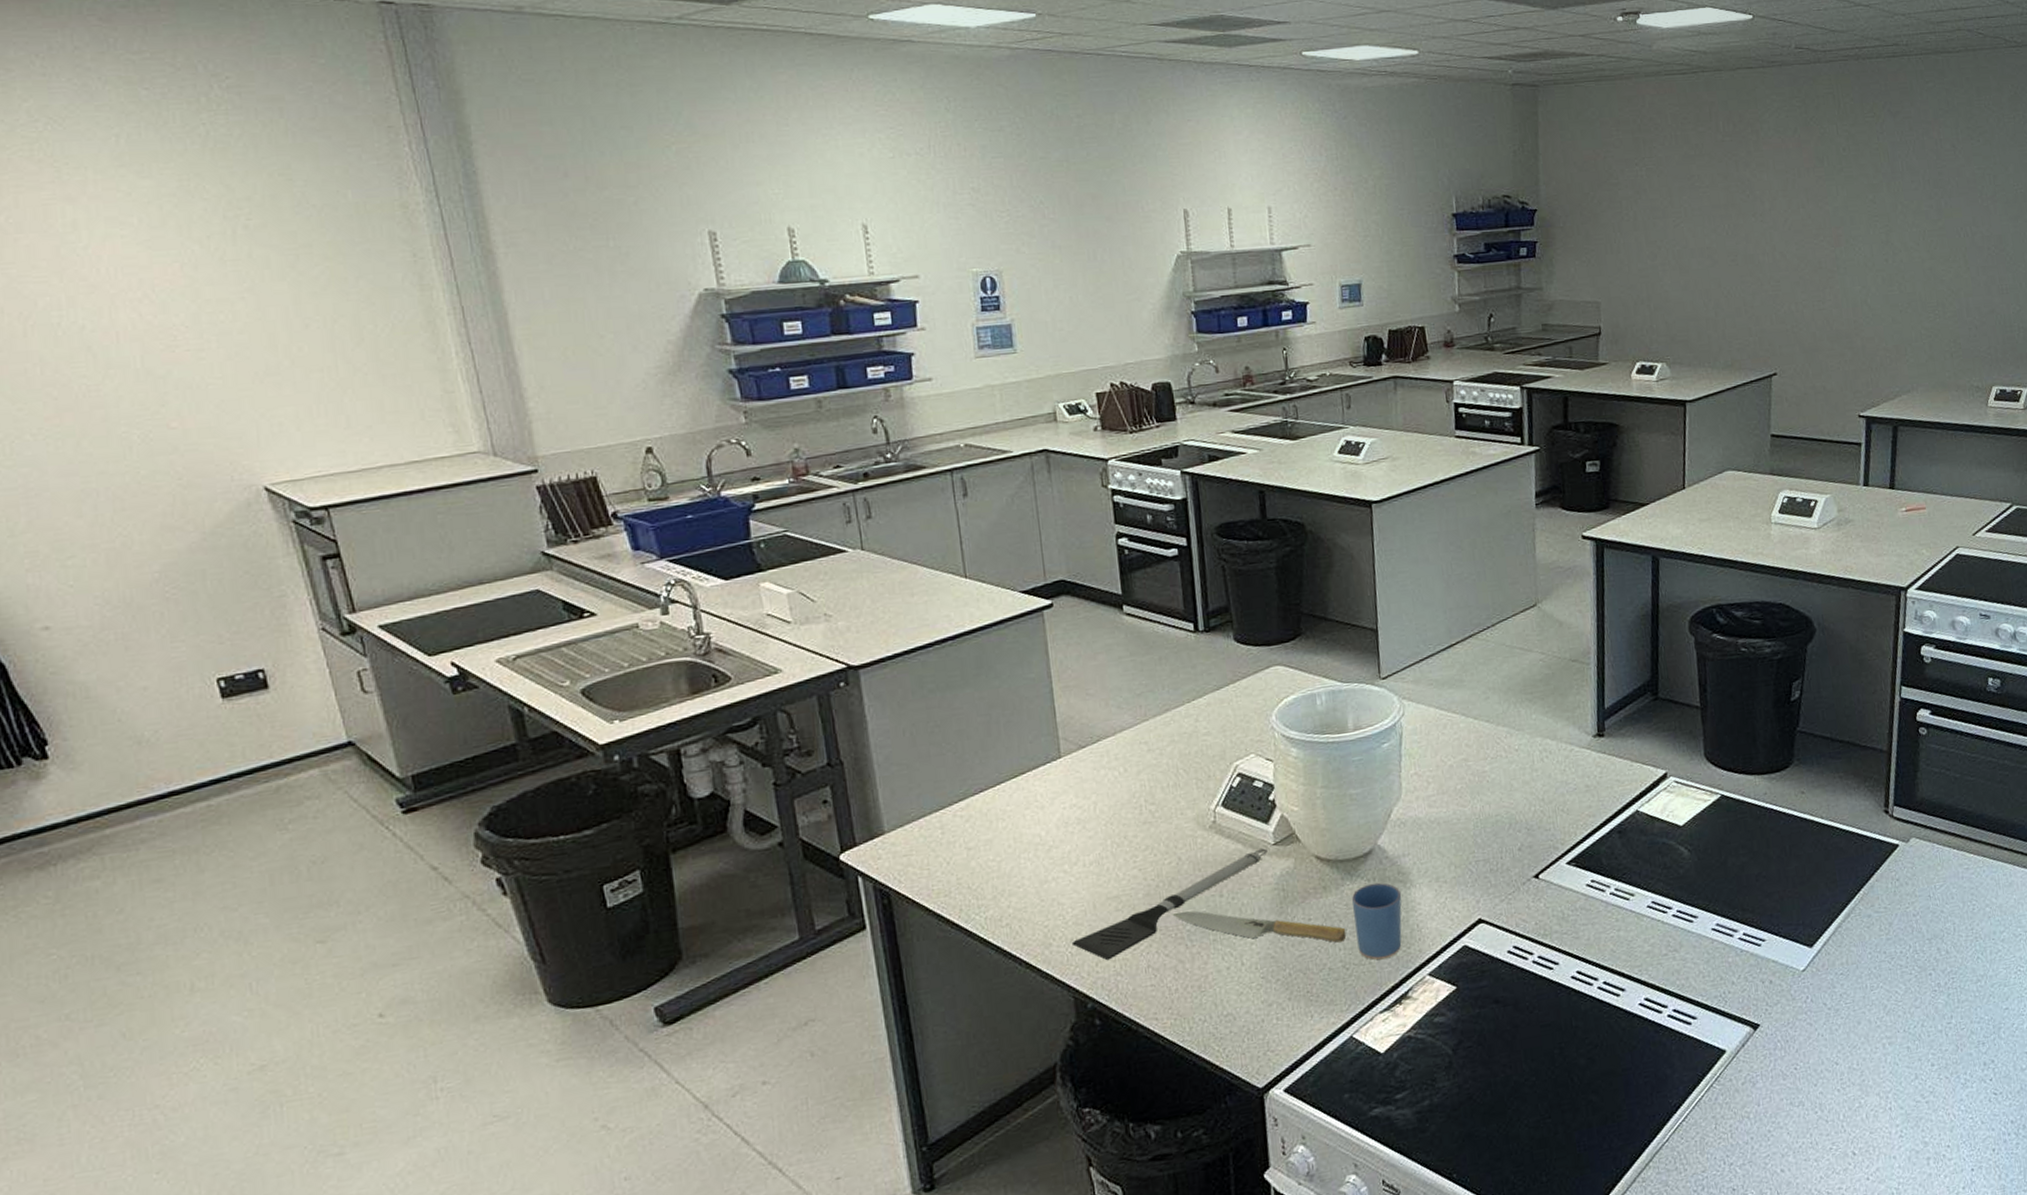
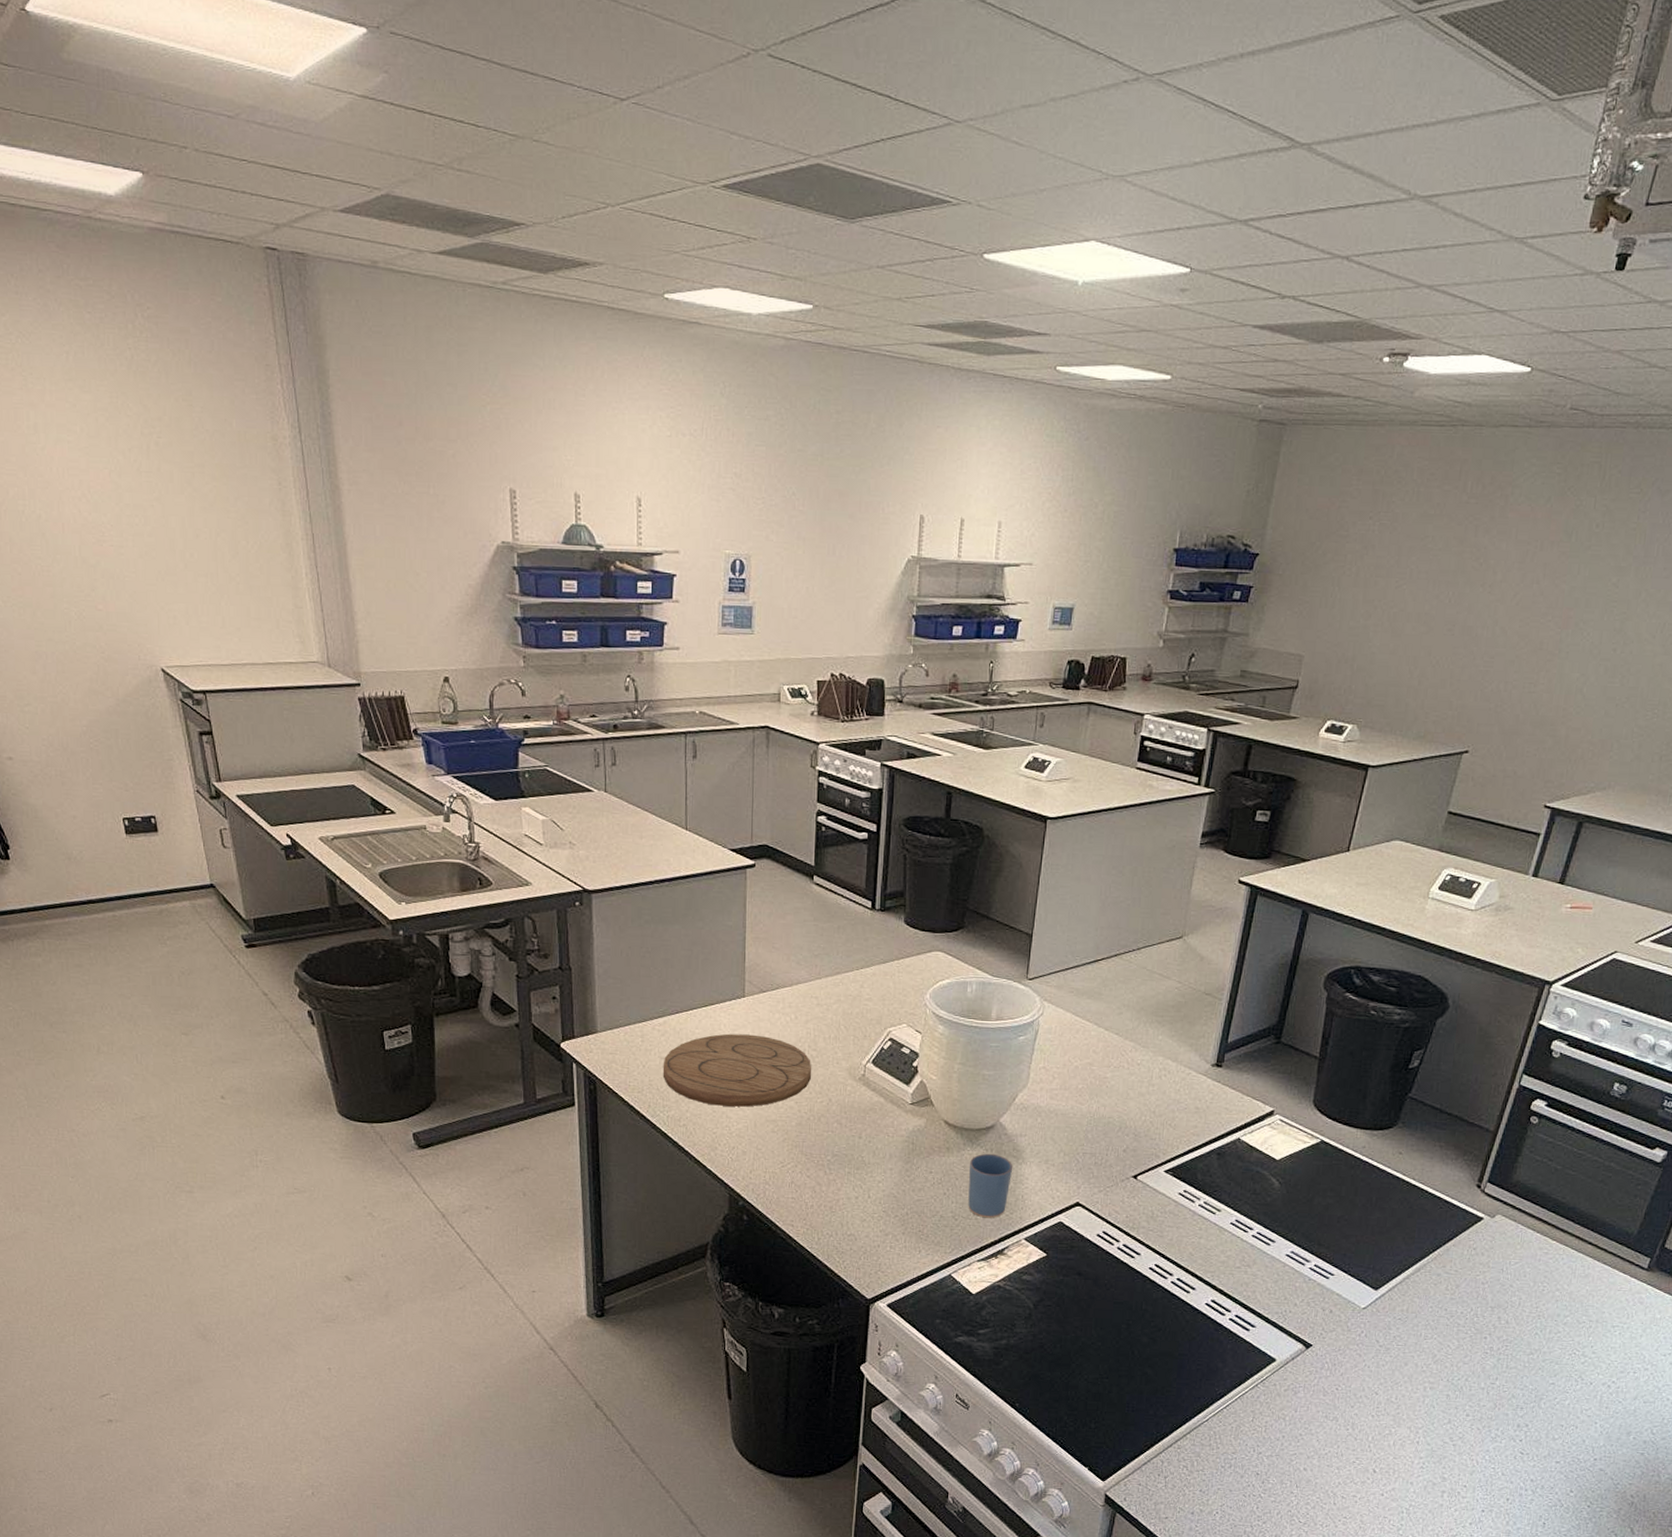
cutting board: none [971,798,1153,894] -> present [662,1033,811,1107]
spatula: present [1071,848,1267,961] -> none [733,1105,904,1171]
kitchen knife: present [1172,910,1347,943] -> none [817,1143,960,1196]

